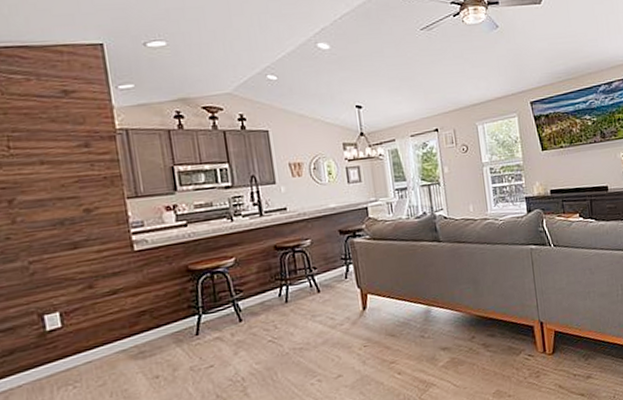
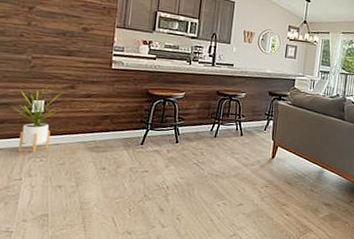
house plant: none [21,295,86,383] -> present [13,88,64,153]

